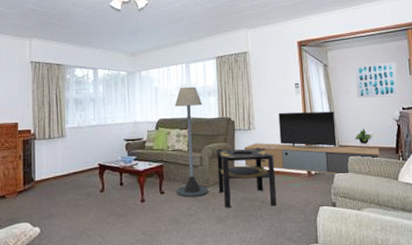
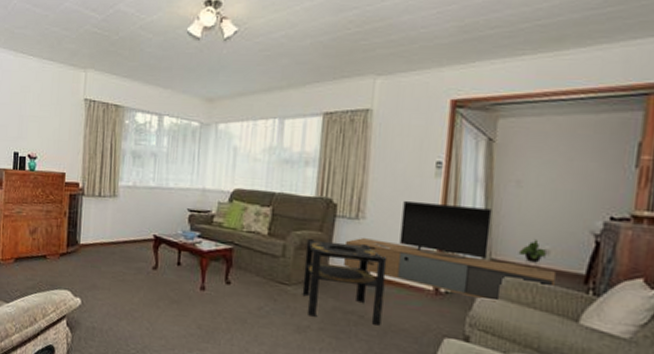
floor lamp: present [174,86,209,198] -> none [245,150,296,296]
wall art: present [355,61,399,99] -> none [534,143,615,199]

